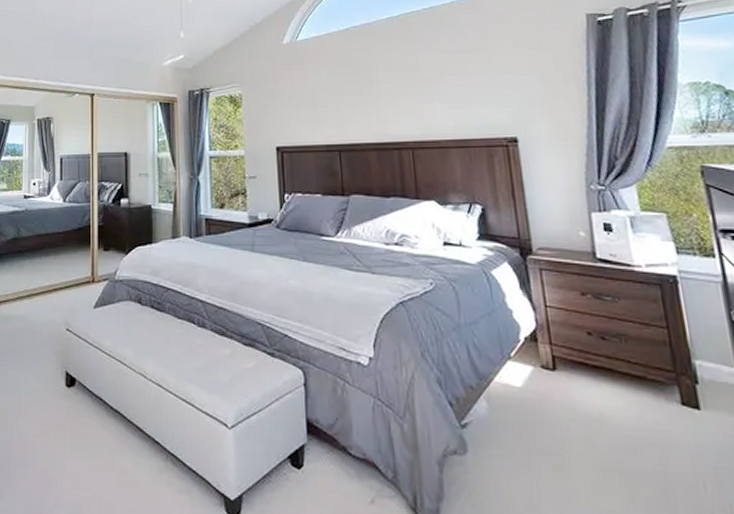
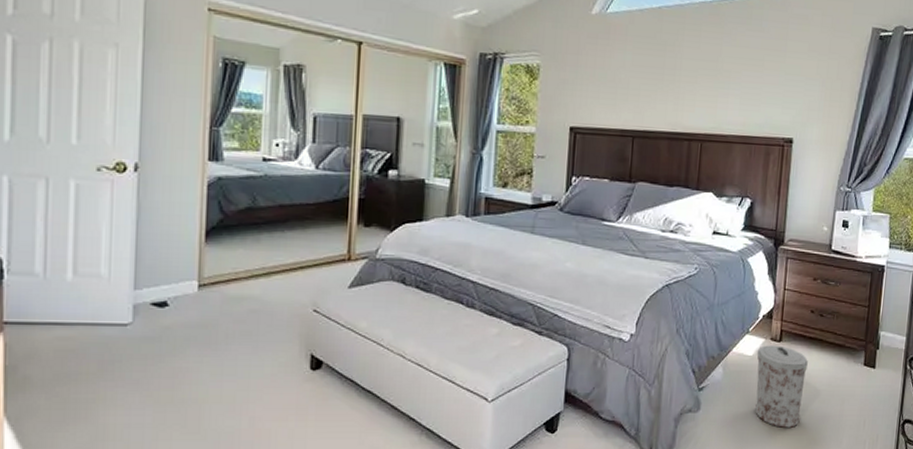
trash can: none [526,374,606,484] -> present [755,345,808,428]

